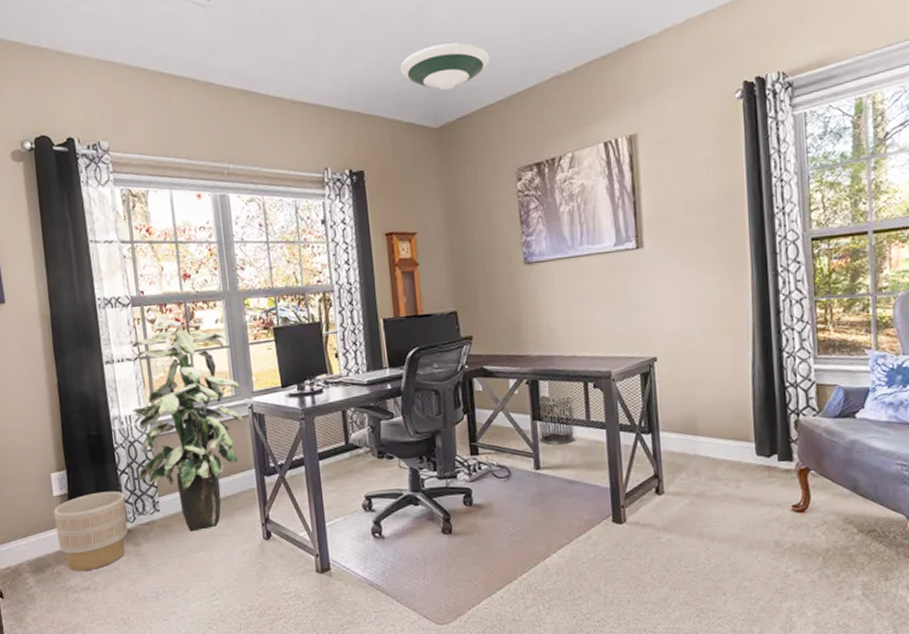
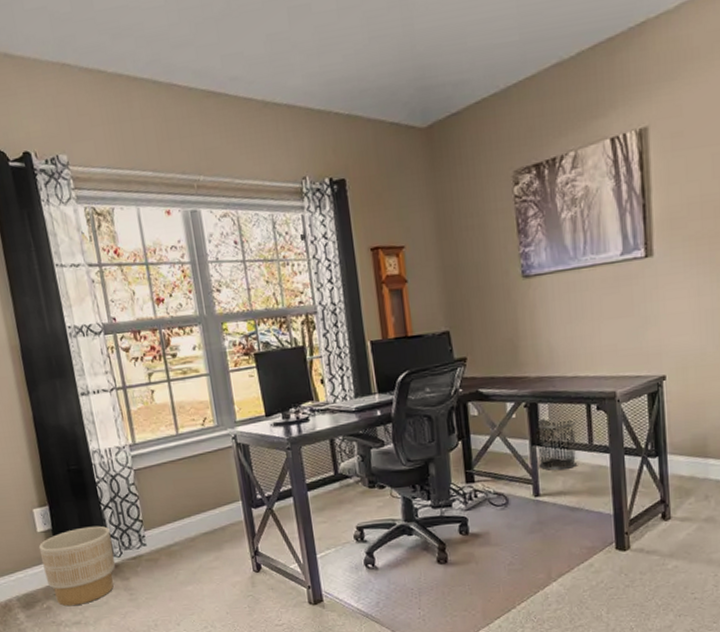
indoor plant: present [131,319,244,532] -> none [106,347,228,566]
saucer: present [399,42,491,91] -> none [381,27,484,84]

